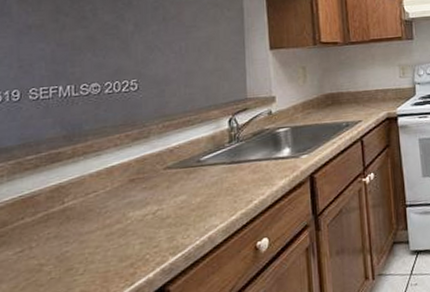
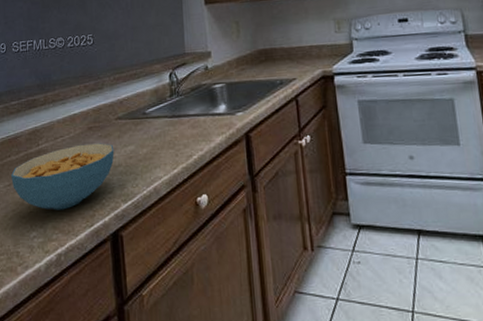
cereal bowl: none [25,195,162,274] -> present [11,143,114,210]

